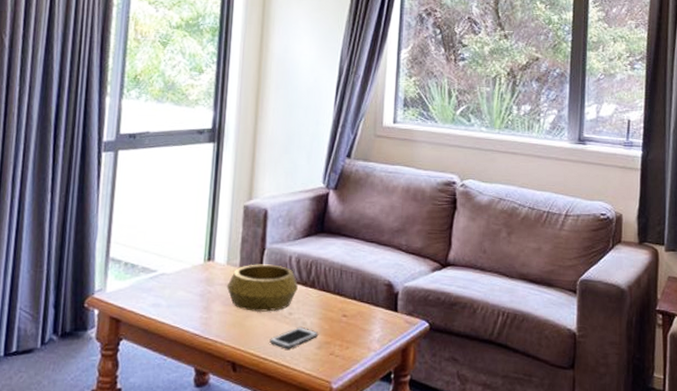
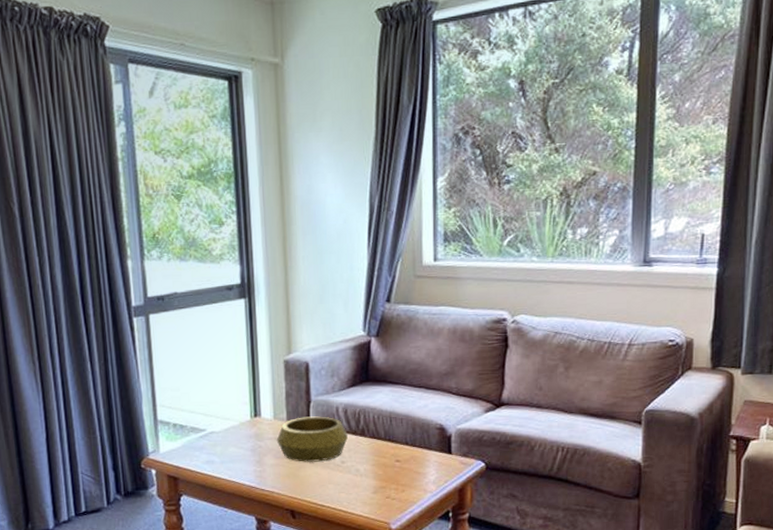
cell phone: present [269,327,319,349] -> none [325,474,373,496]

